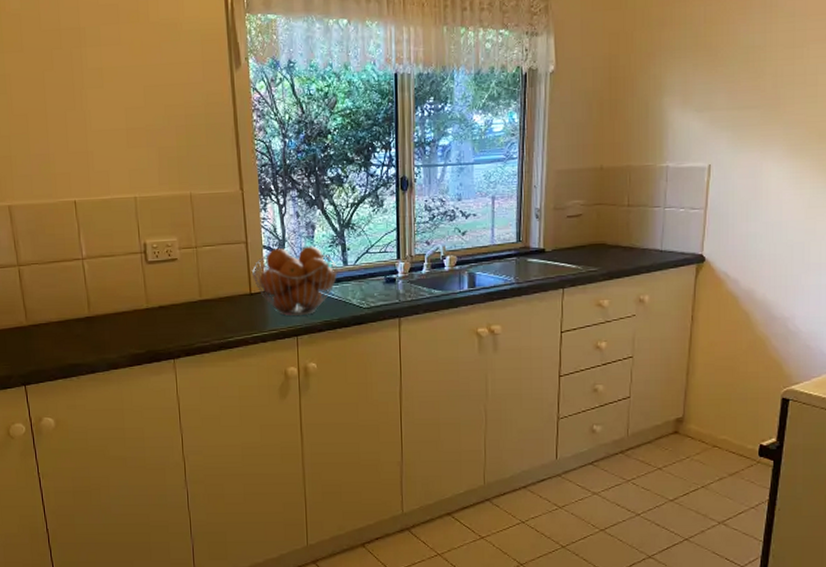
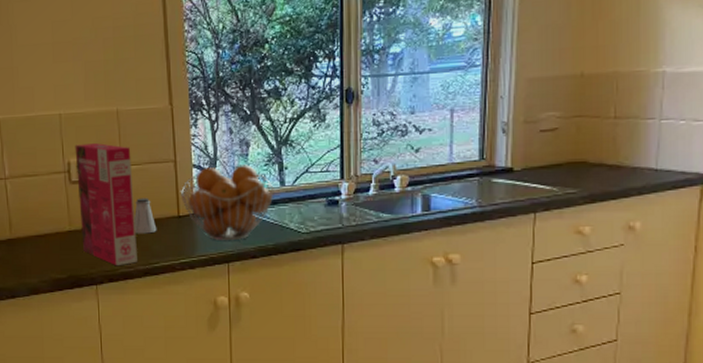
cereal box: none [150,225,212,340] -> present [75,143,137,265]
saltshaker: none [208,276,231,311] -> present [133,197,157,234]

